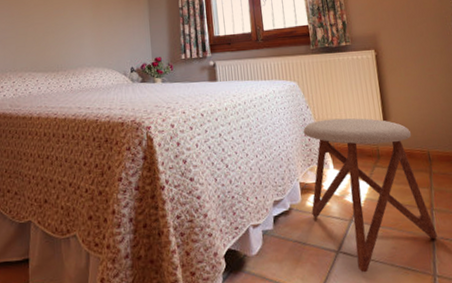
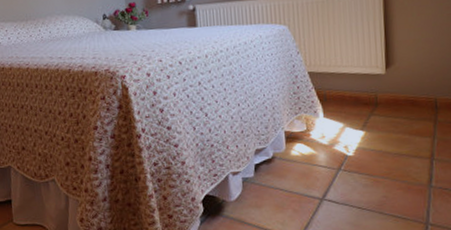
stool: present [303,118,438,273] -> none [291,63,435,220]

